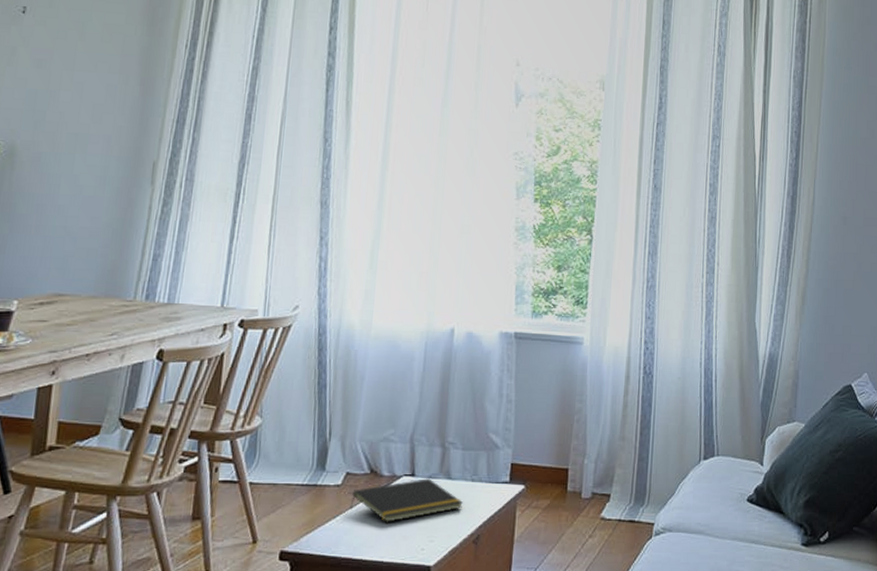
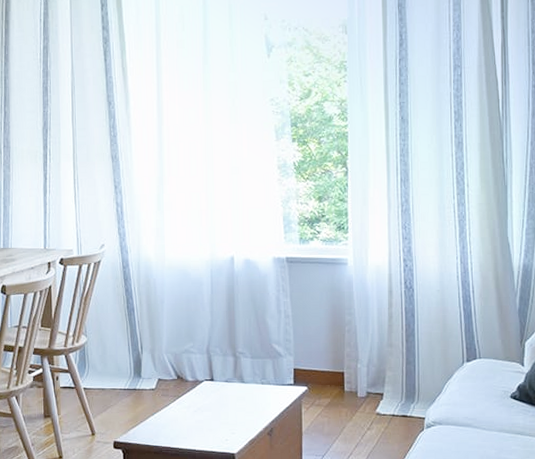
notepad: present [350,478,464,522] -> none [164,382,257,418]

